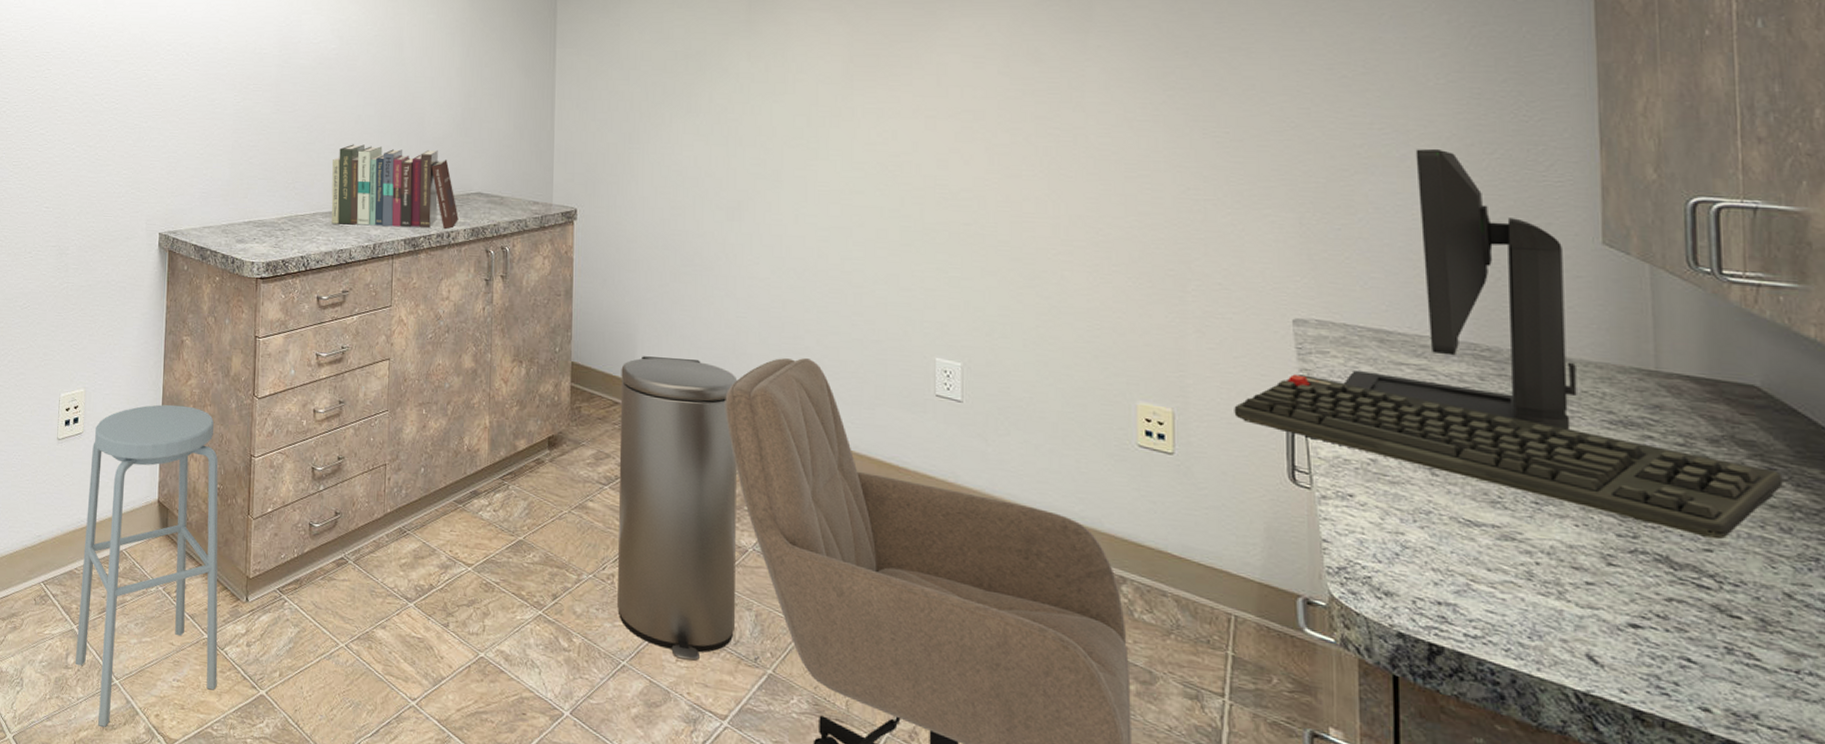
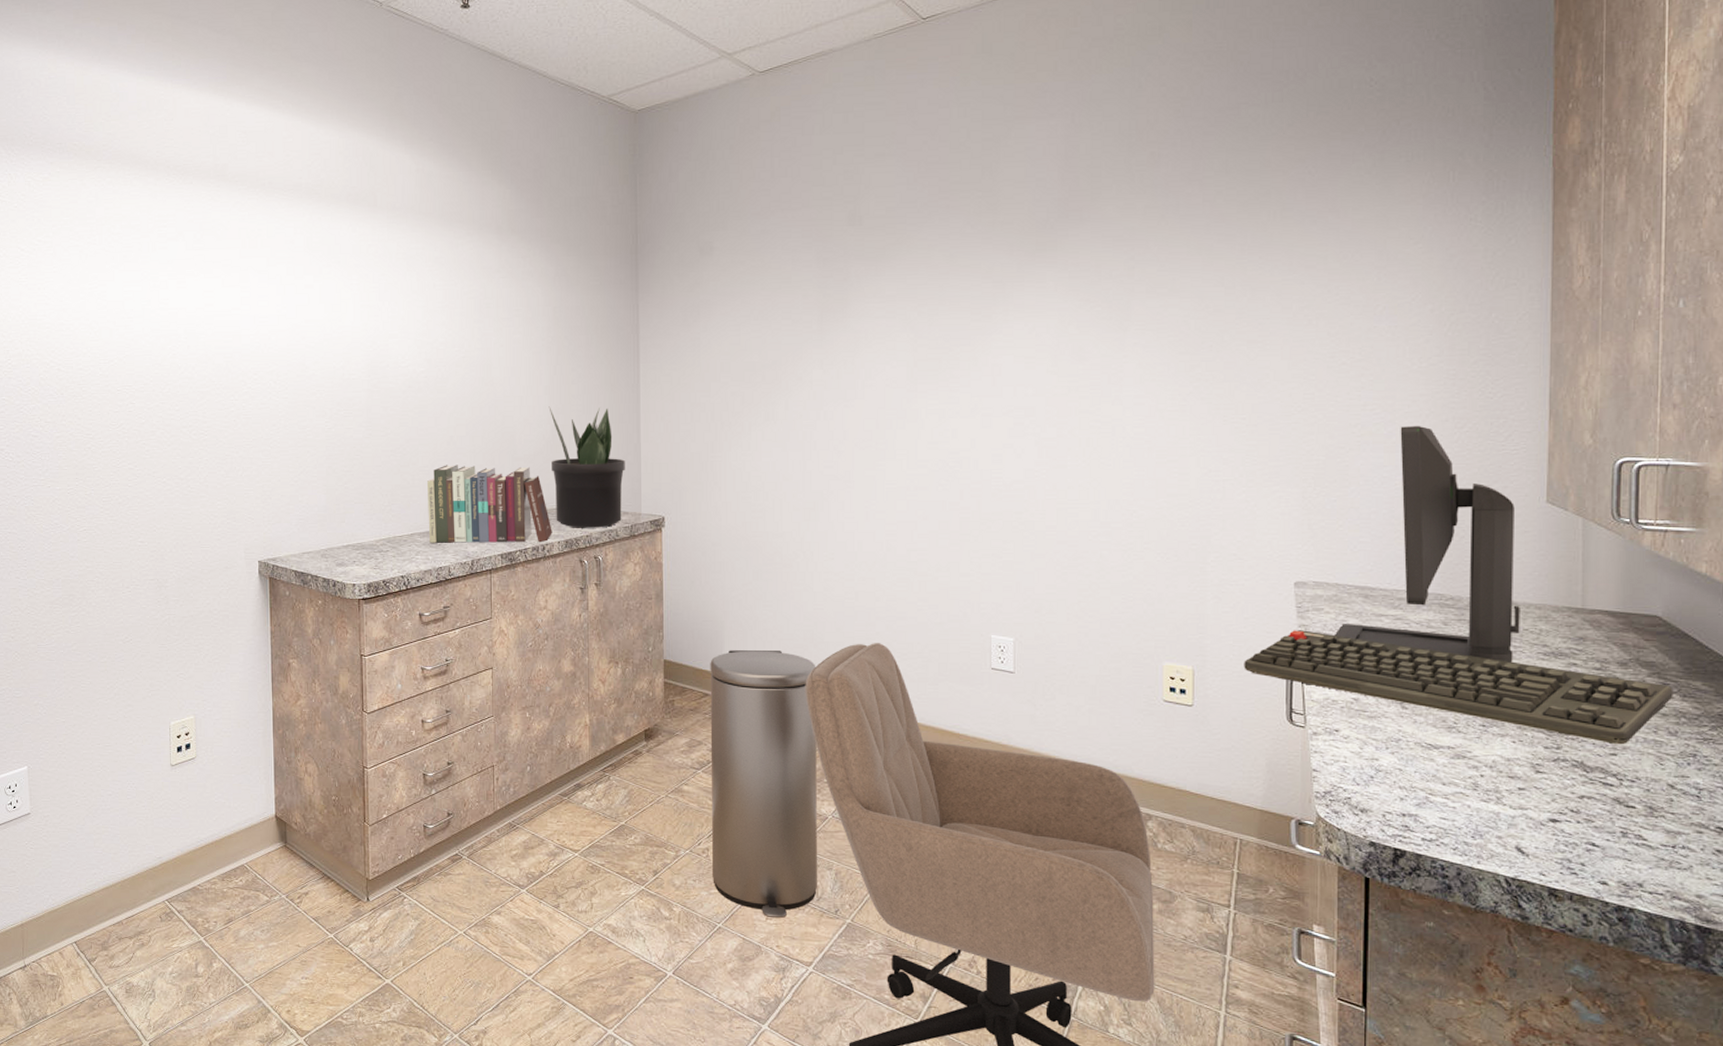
stool: present [75,404,219,727] -> none [205,725,344,1026]
planter: none [460,89,537,218] -> present [549,406,625,528]

